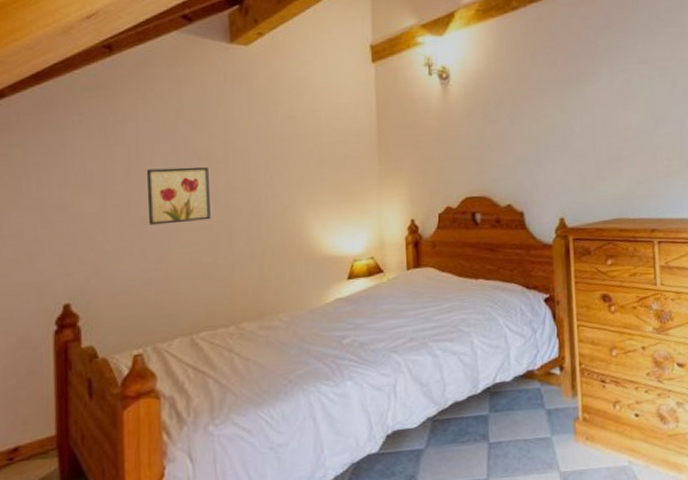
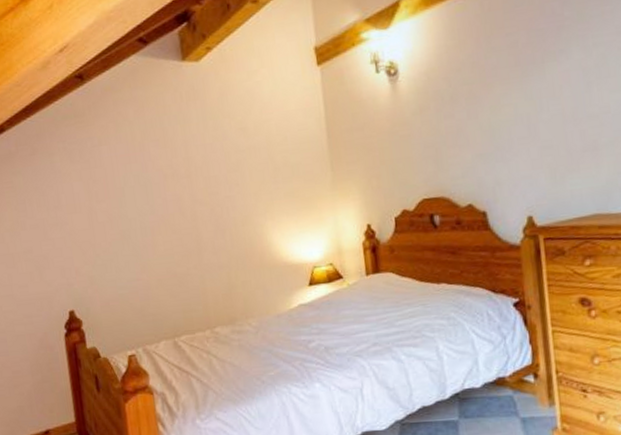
wall art: present [146,167,211,225] -> none [122,183,181,239]

